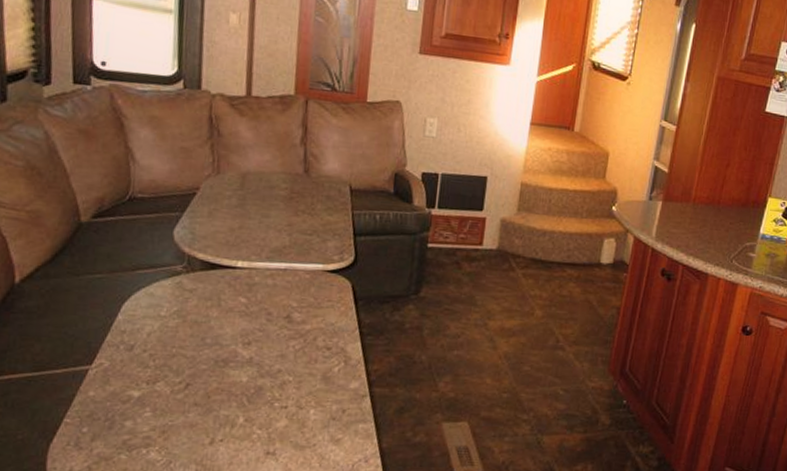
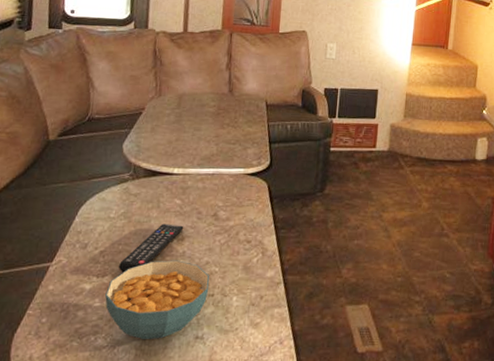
cereal bowl: none [157,366,283,455] -> present [105,260,210,340]
remote control: none [173,324,251,379] -> present [119,223,184,273]

